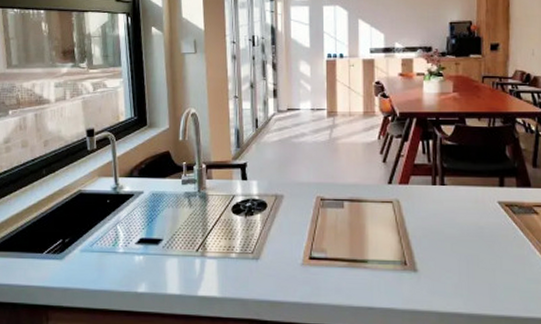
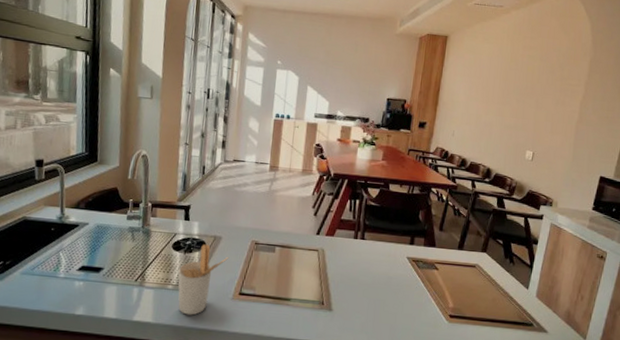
utensil holder: none [240,205,294,286] -> present [178,244,229,315]

